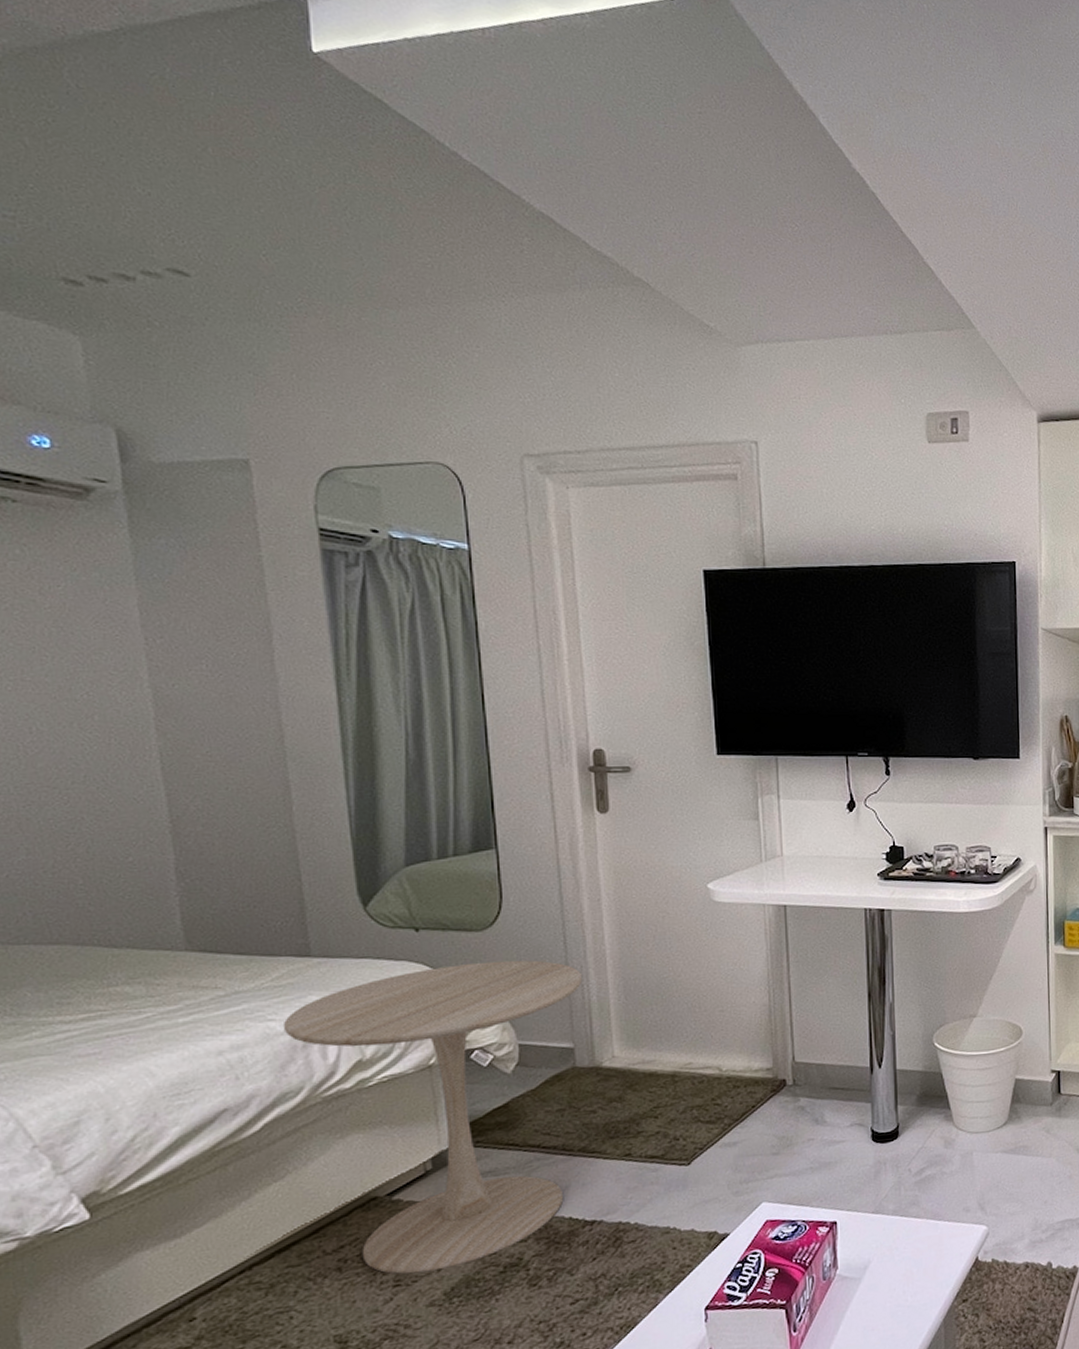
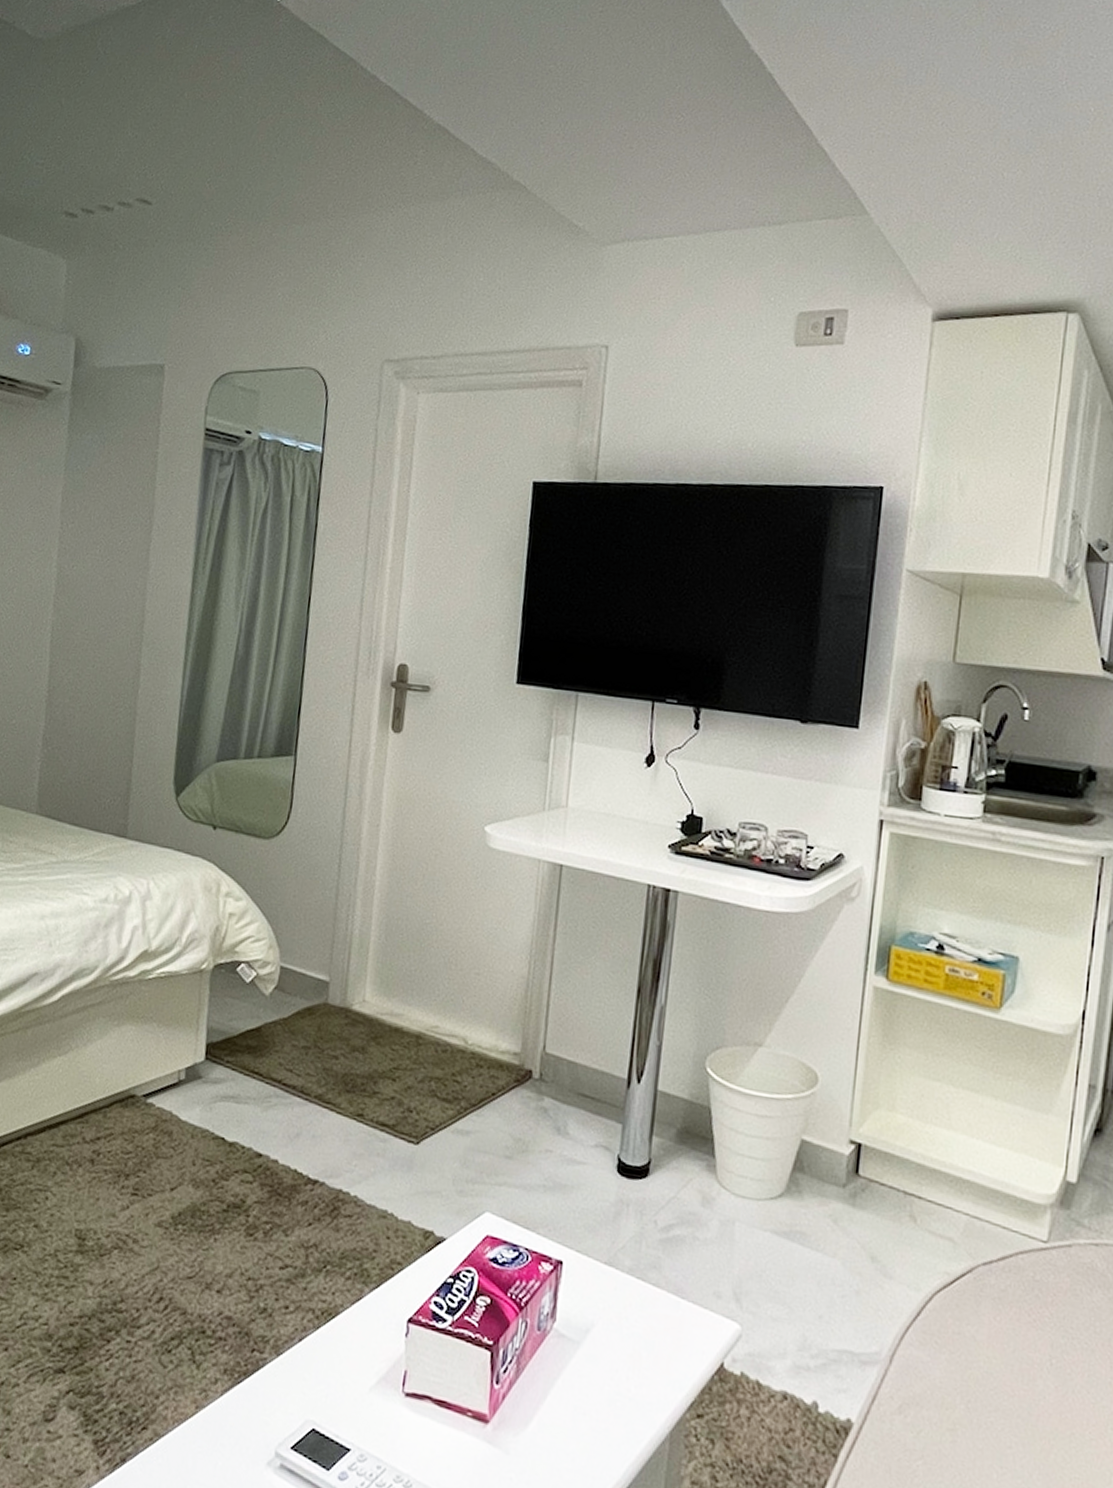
side table: present [284,960,583,1275] -> none [93,869,350,1191]

